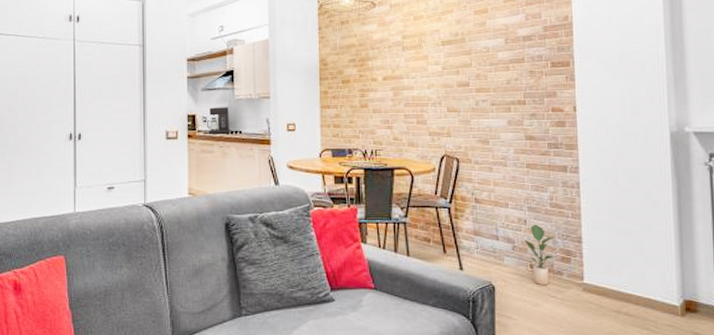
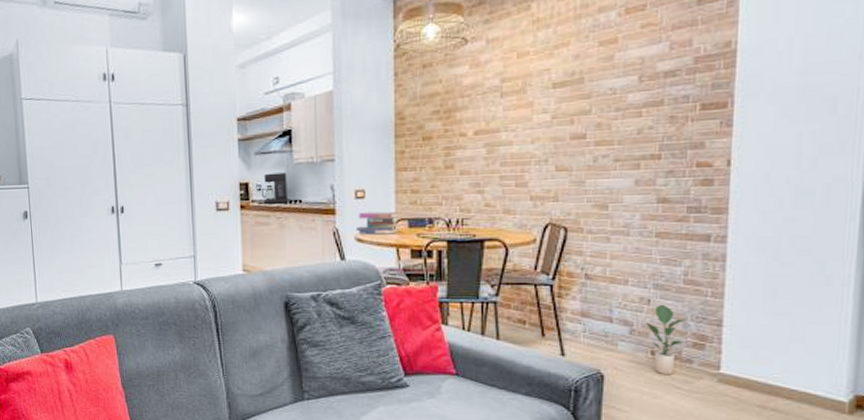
books: none [288,143,324,163] -> present [355,211,399,235]

